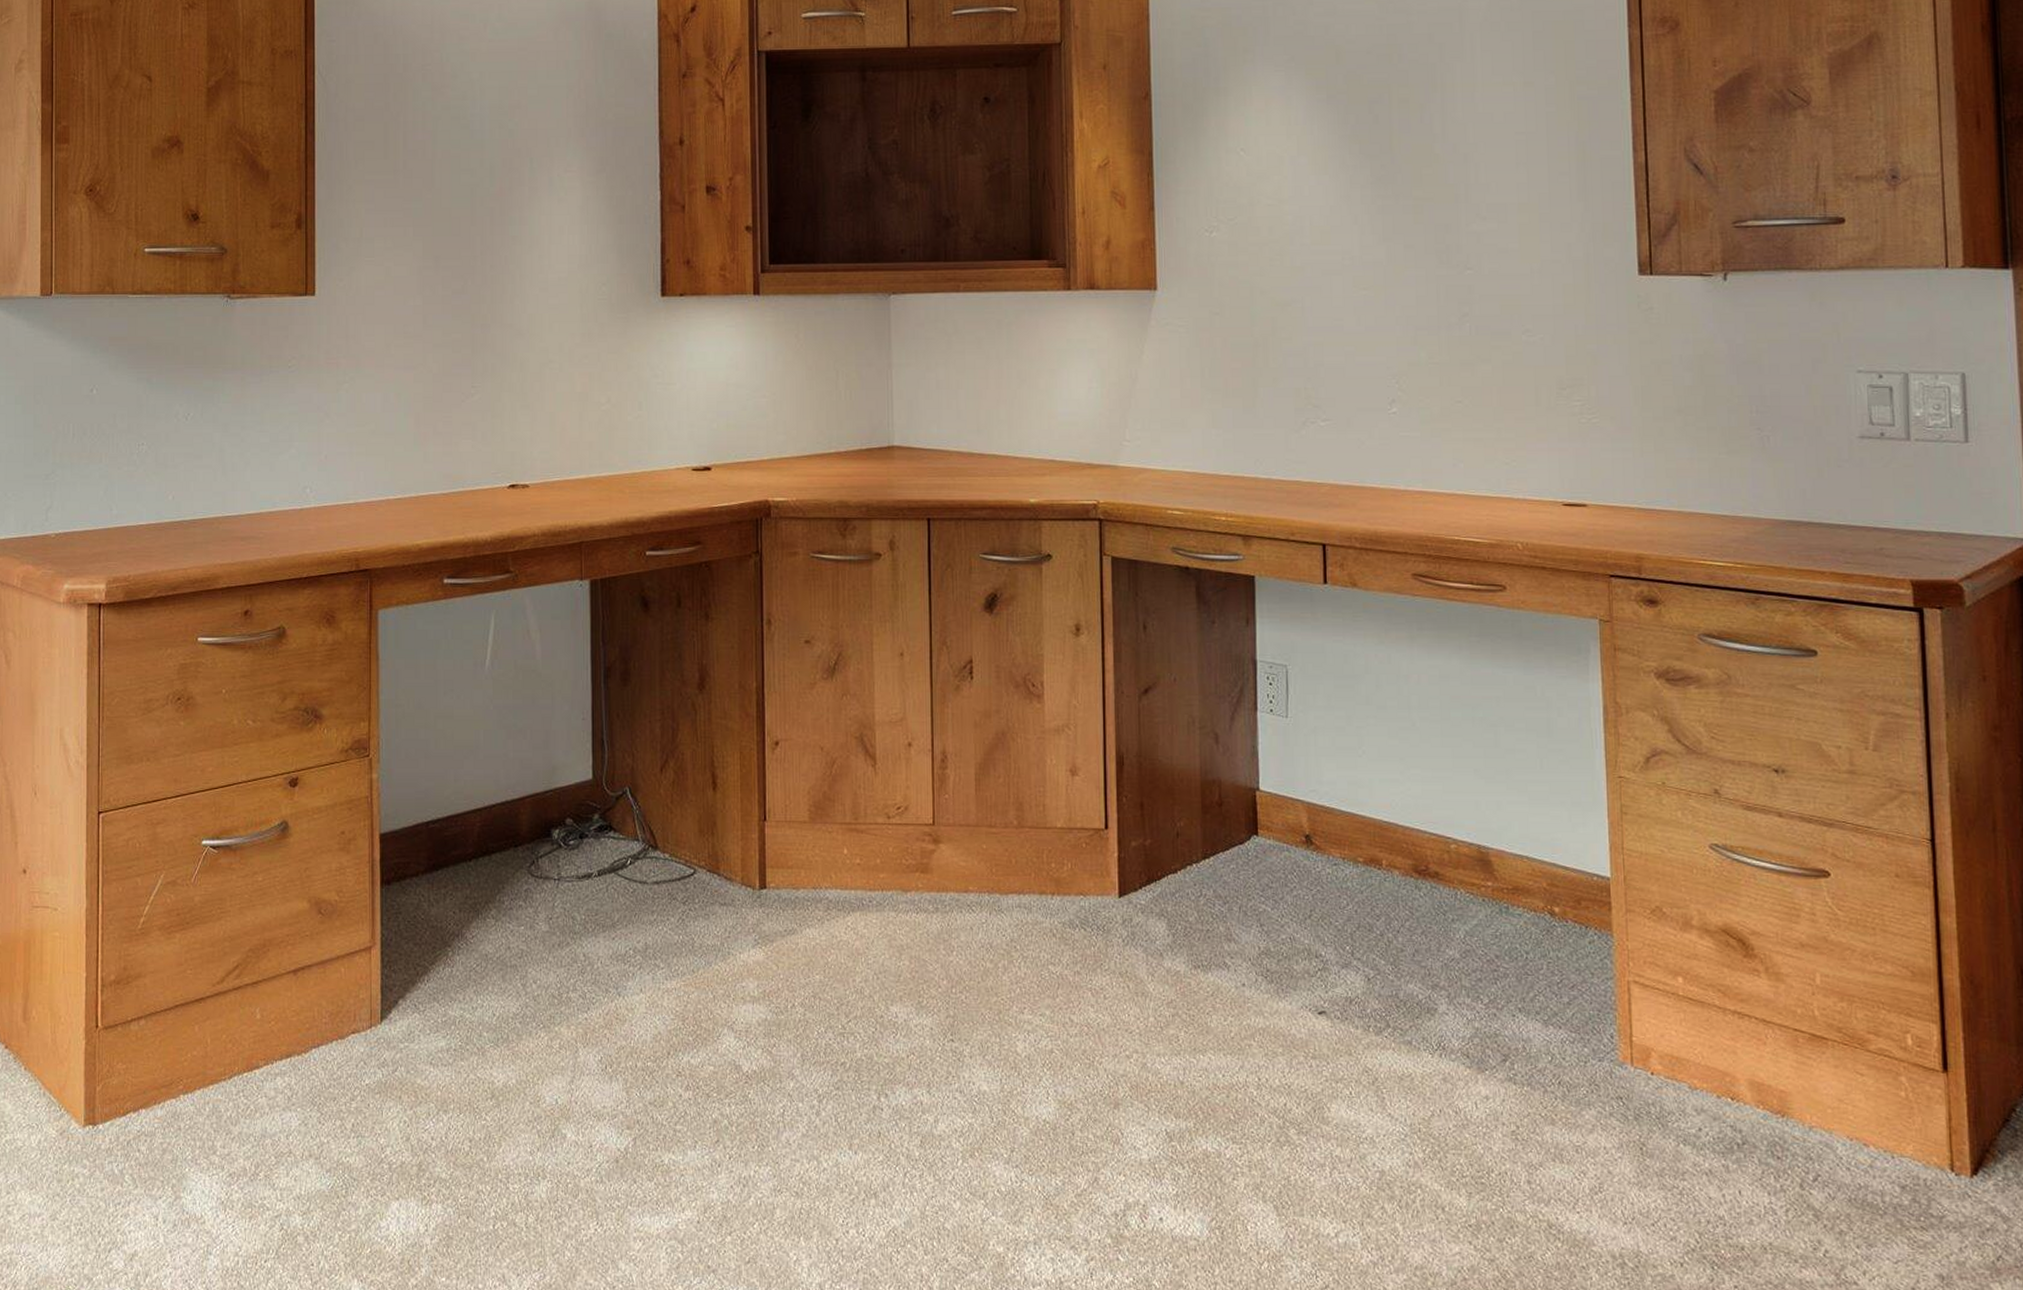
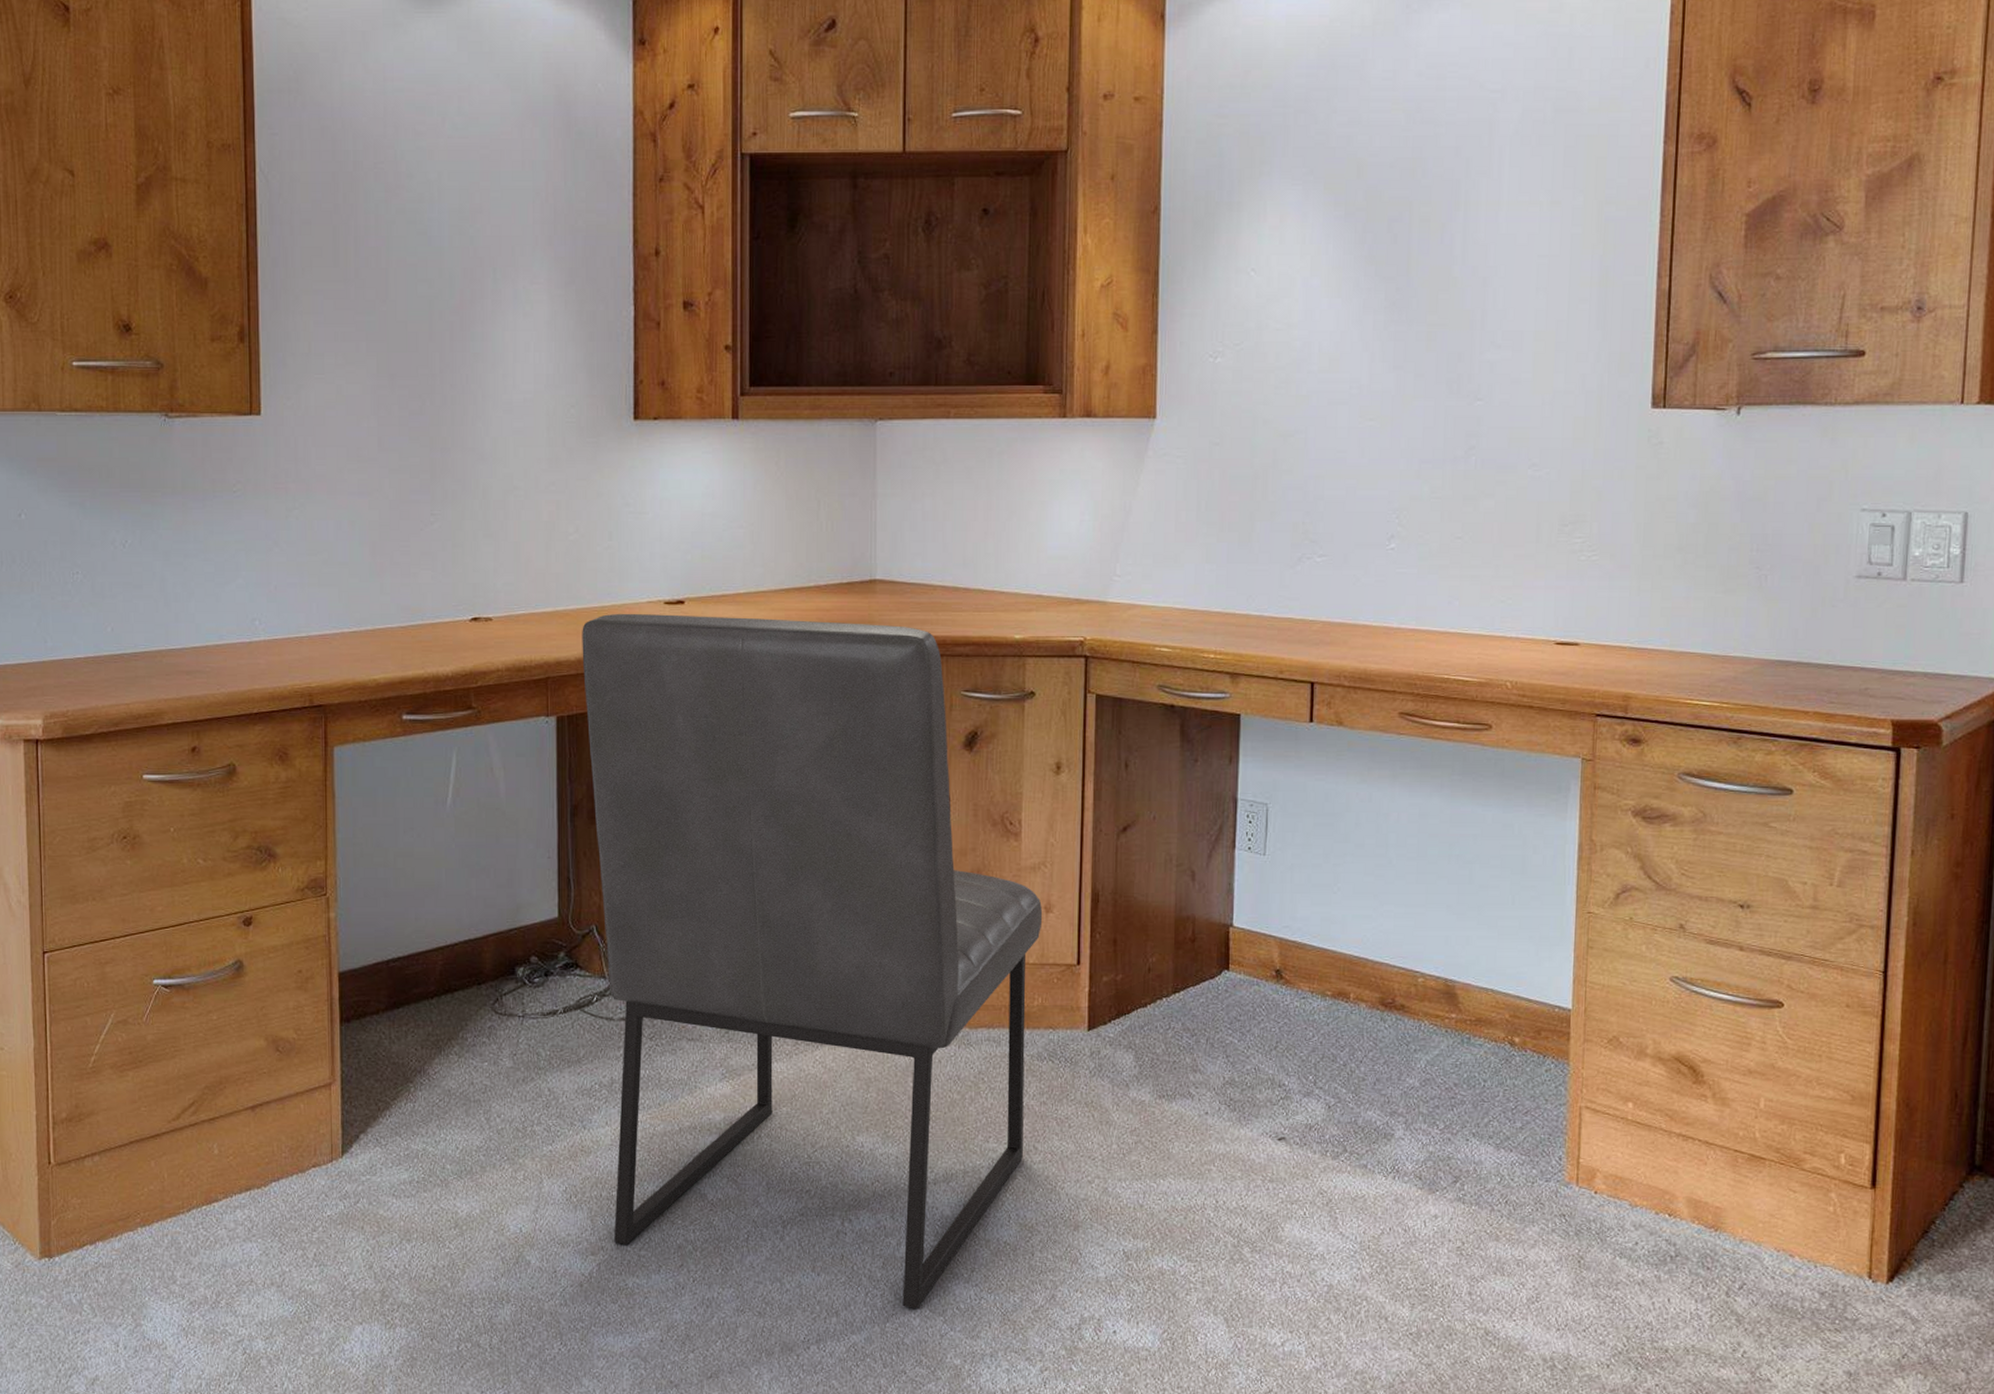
chair: none [614,479,1069,1192] -> present [582,613,1043,1310]

